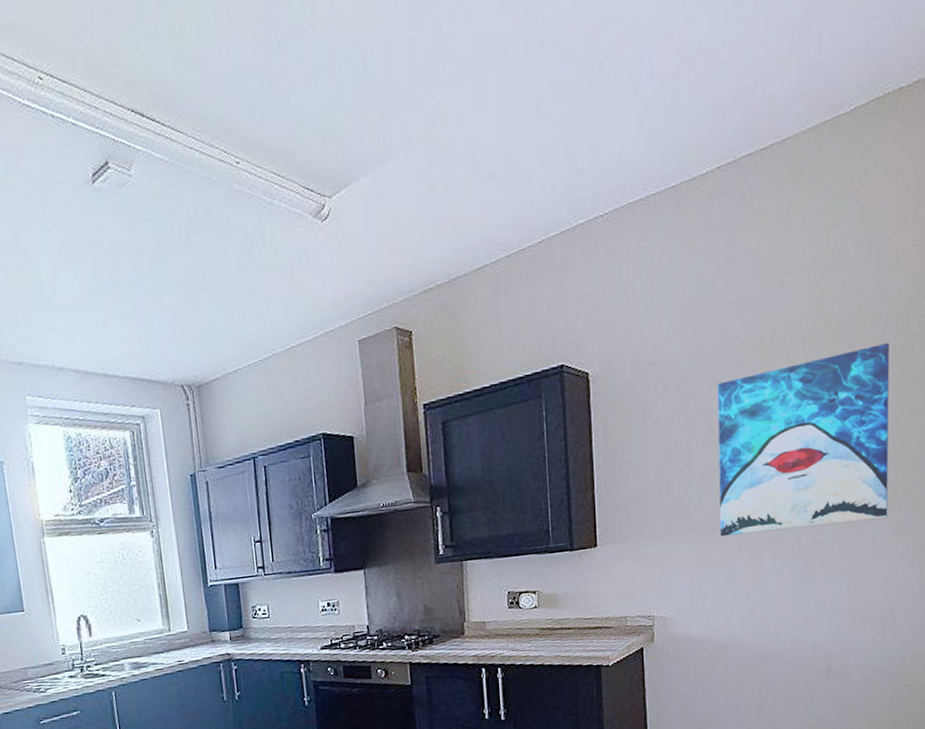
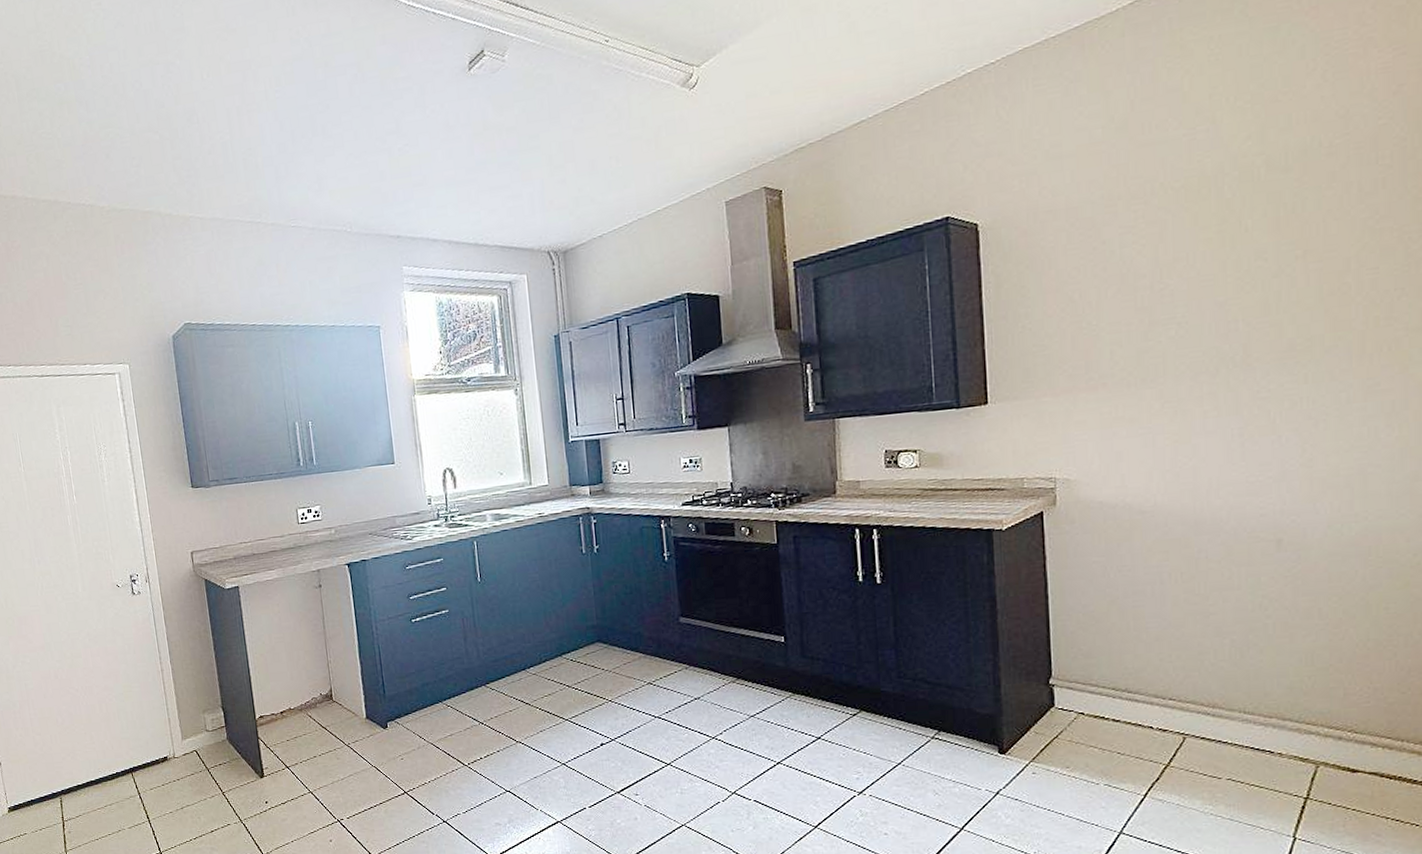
wall art: present [717,342,889,537] -> none [1132,176,1354,393]

